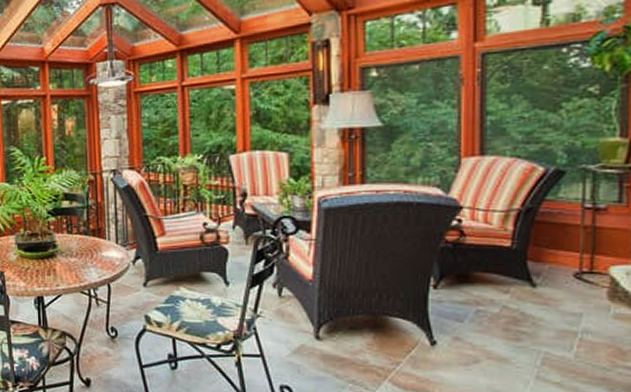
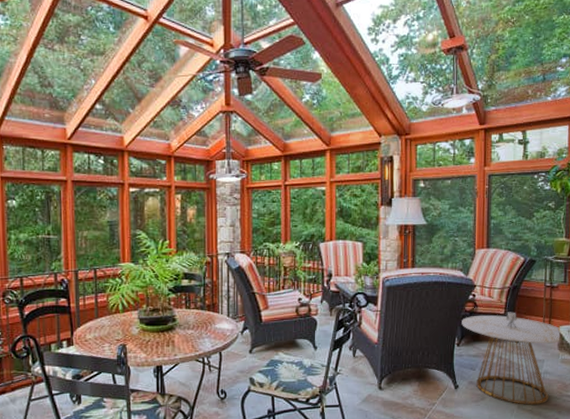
side table: none [440,244,614,377] -> present [462,312,561,406]

